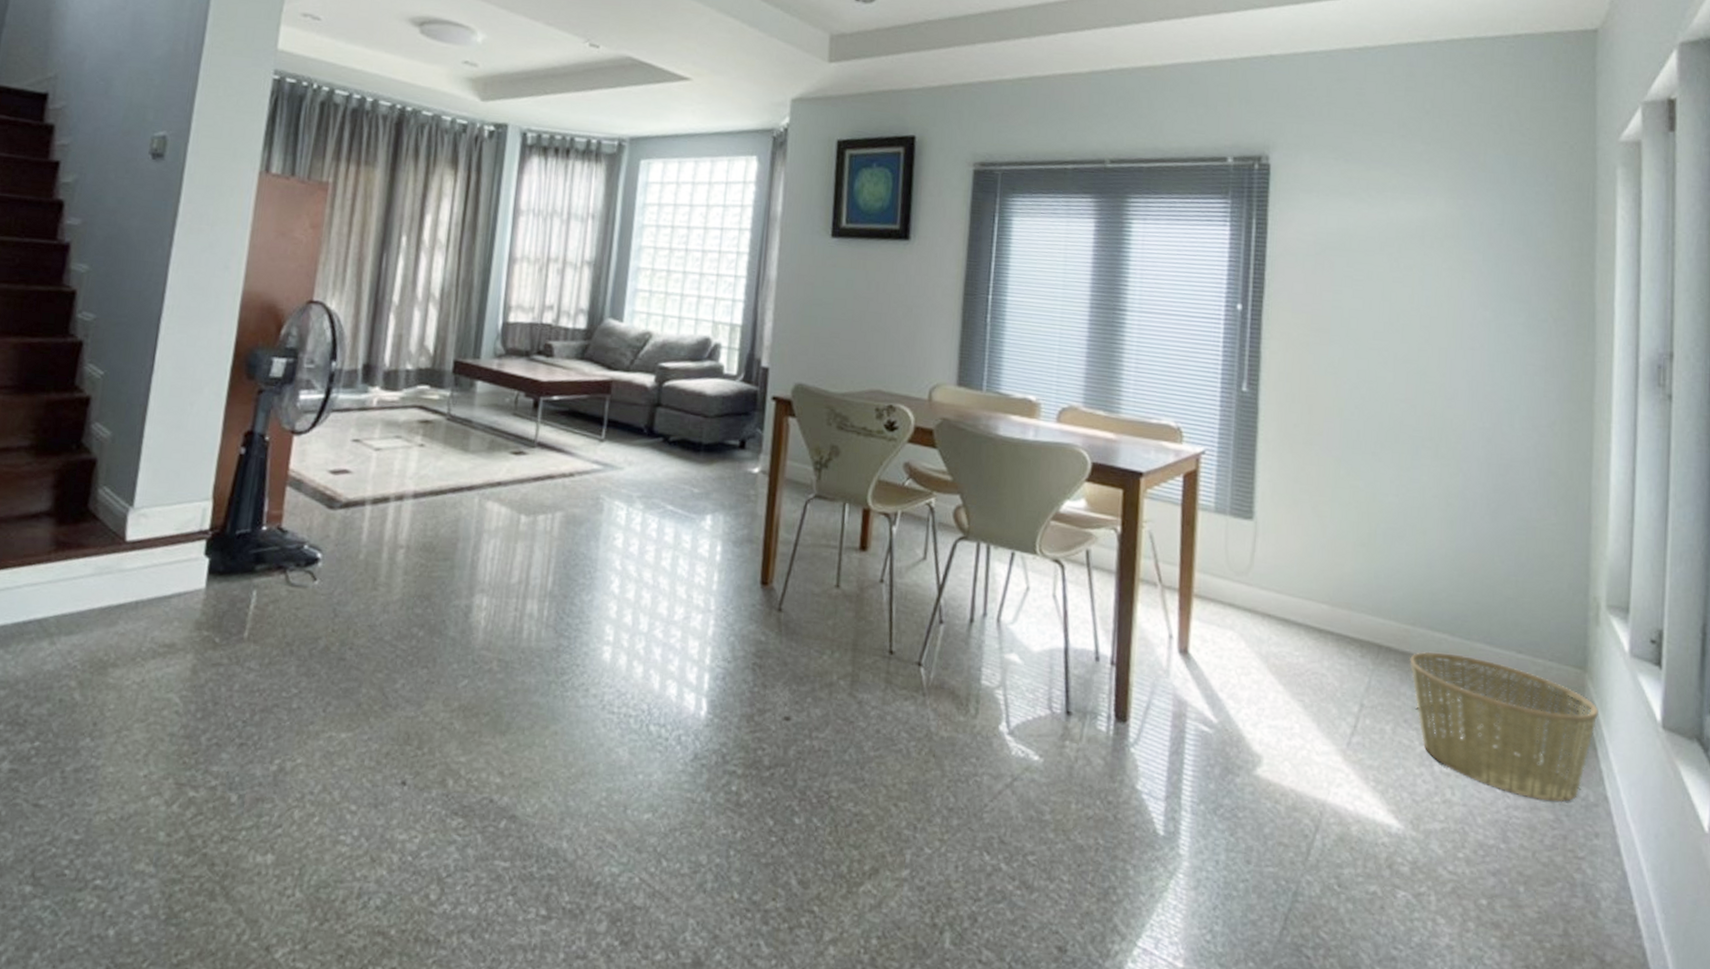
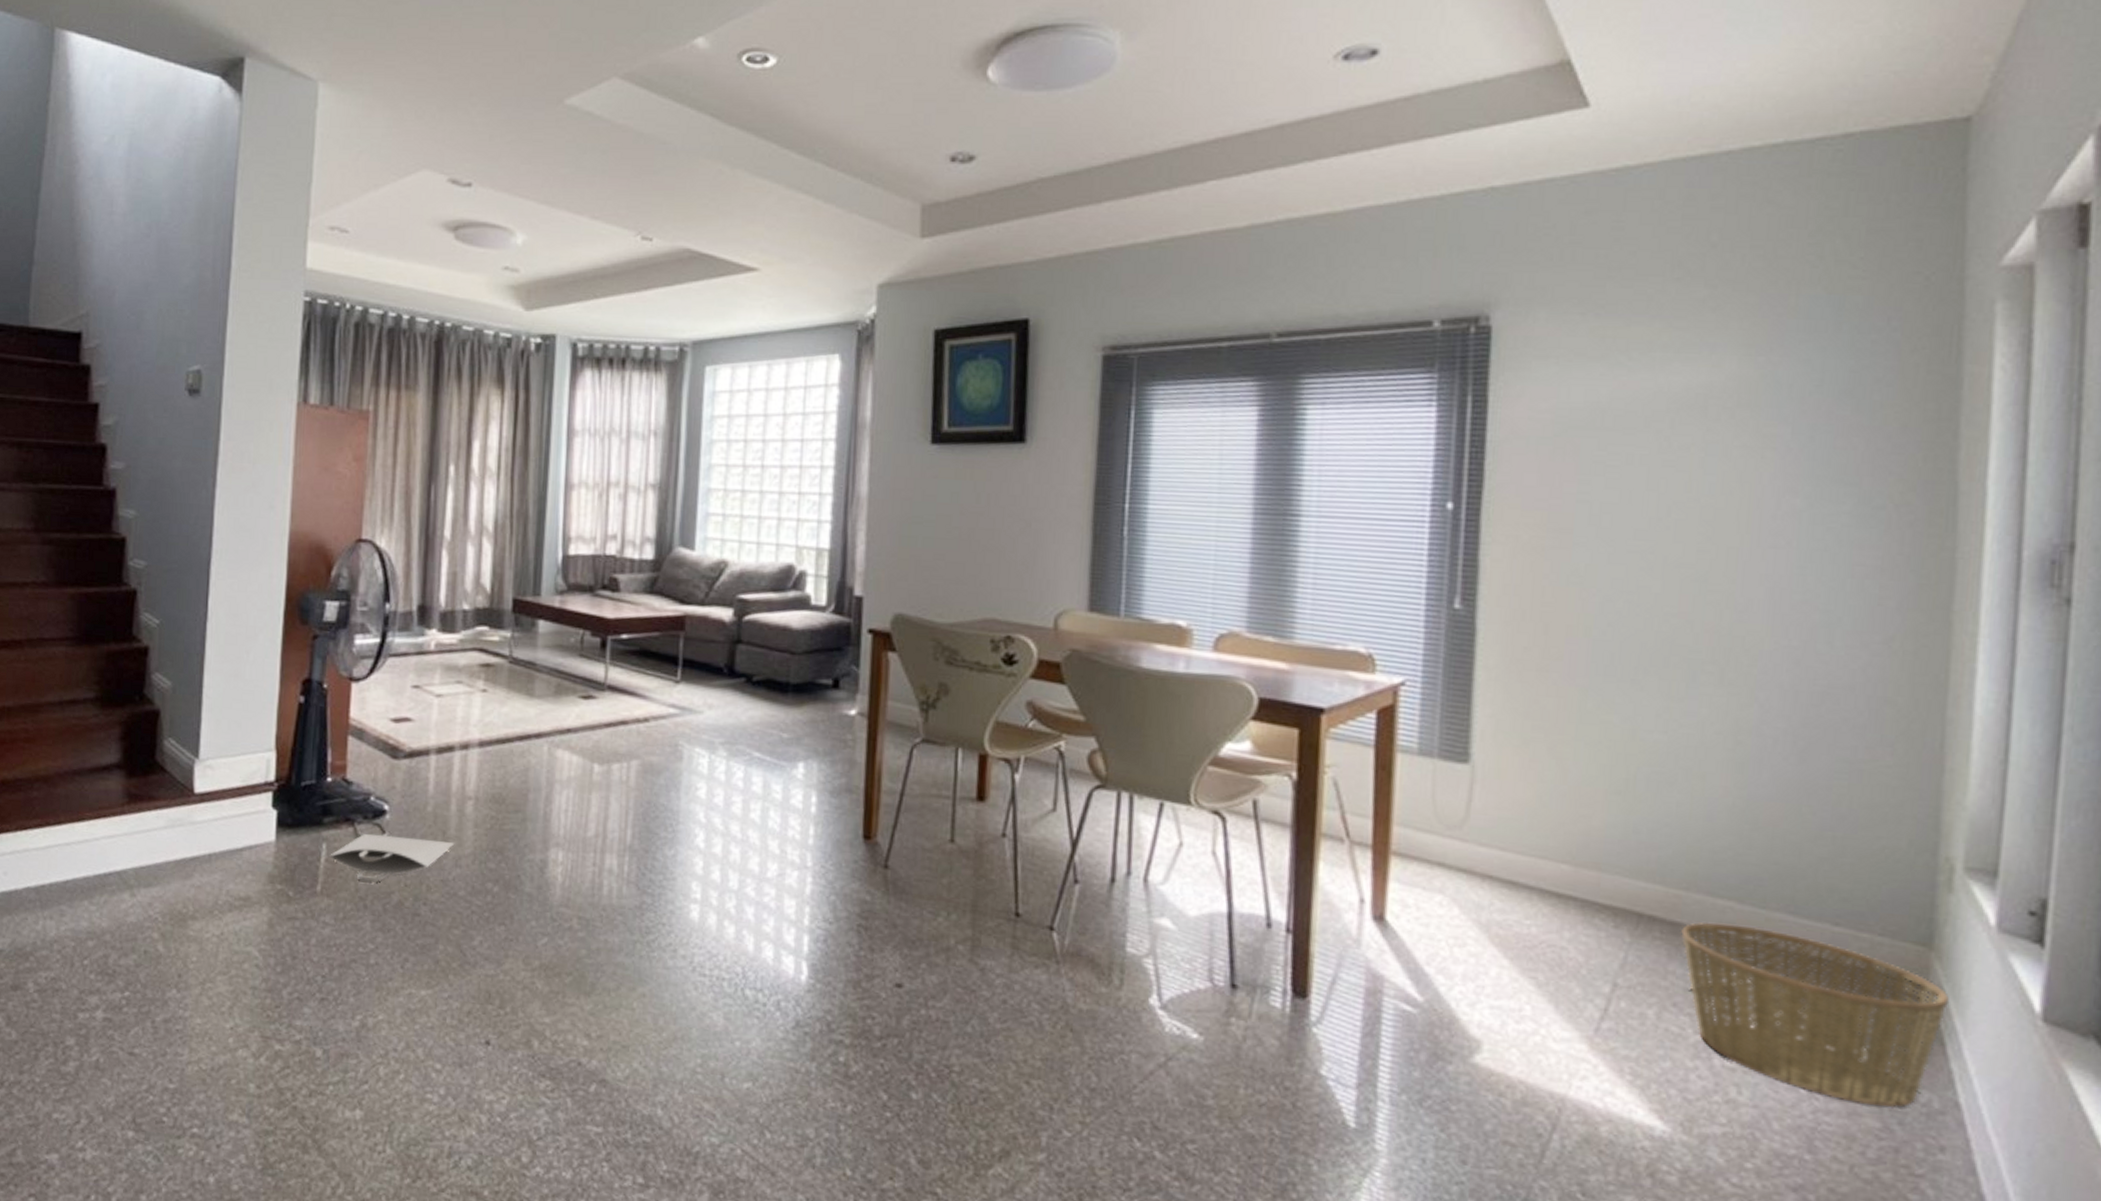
tote bag: none [258,580,384,629] -> present [328,833,455,883]

